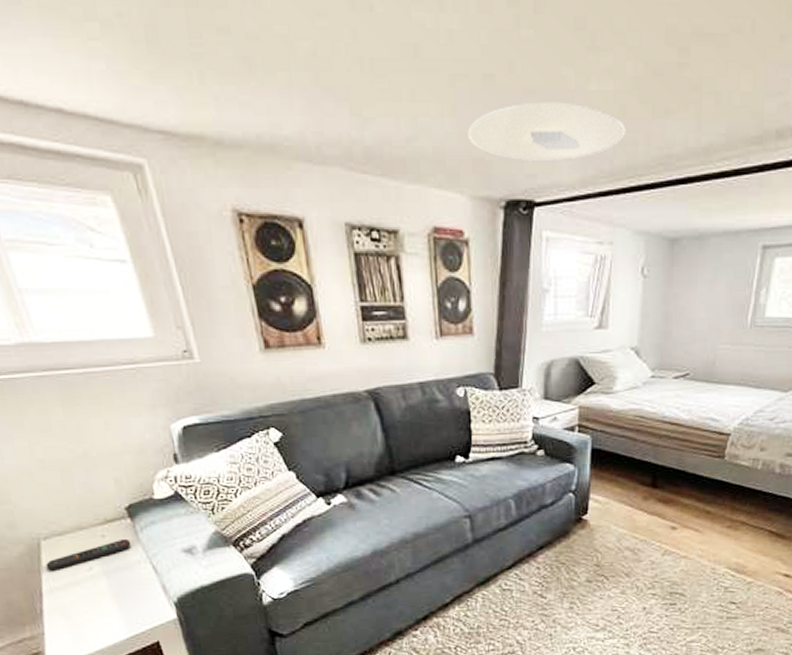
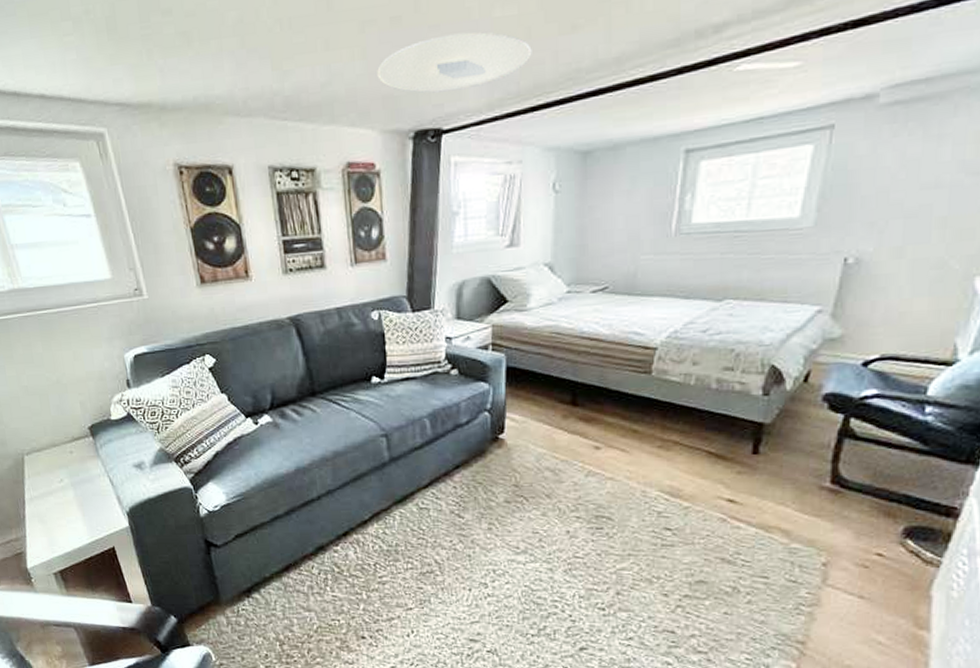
remote control: present [45,538,132,571] -> none [27,454,93,482]

